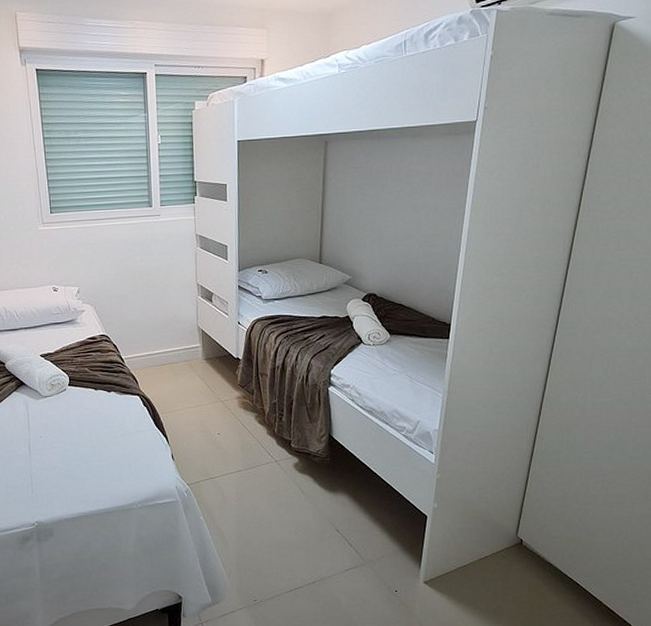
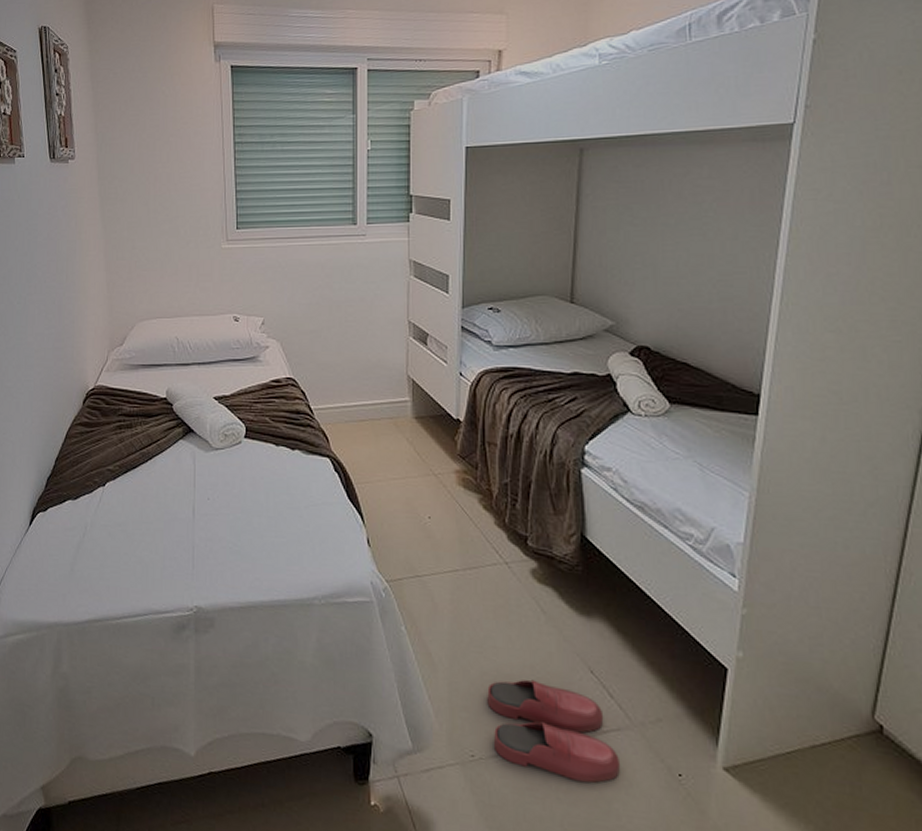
slippers: none [264,541,357,607] -> present [487,679,620,783]

